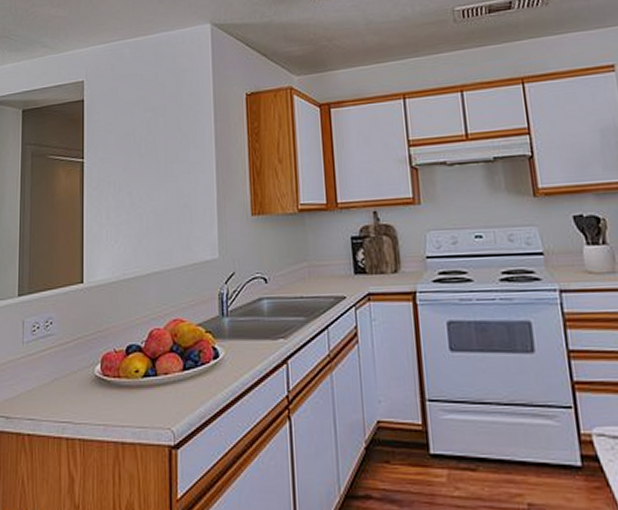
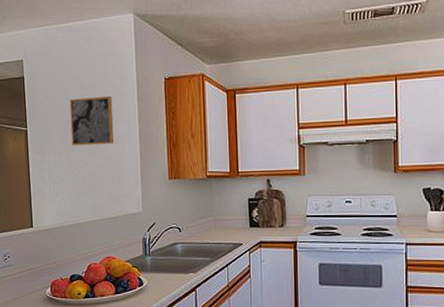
wall art: none [134,117,186,179] -> present [69,95,115,146]

